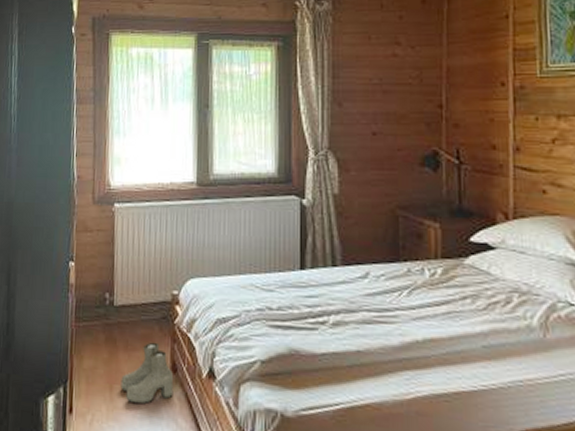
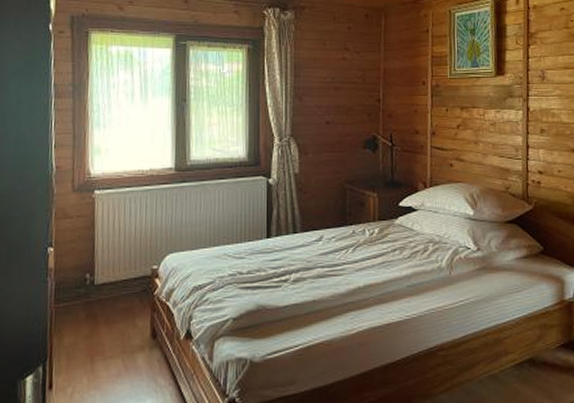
boots: present [120,342,174,404] -> none [101,313,154,371]

